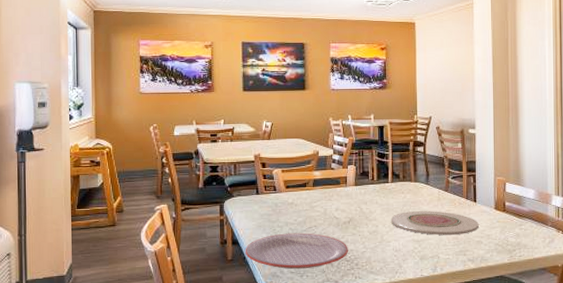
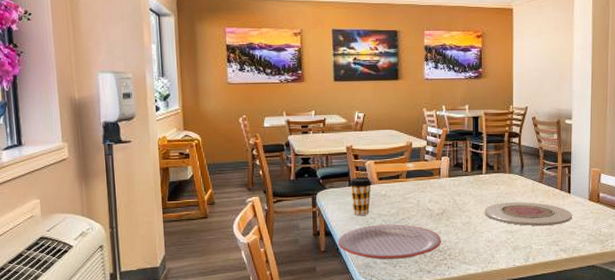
coffee cup: none [256,186,280,224] -> present [349,177,372,215]

